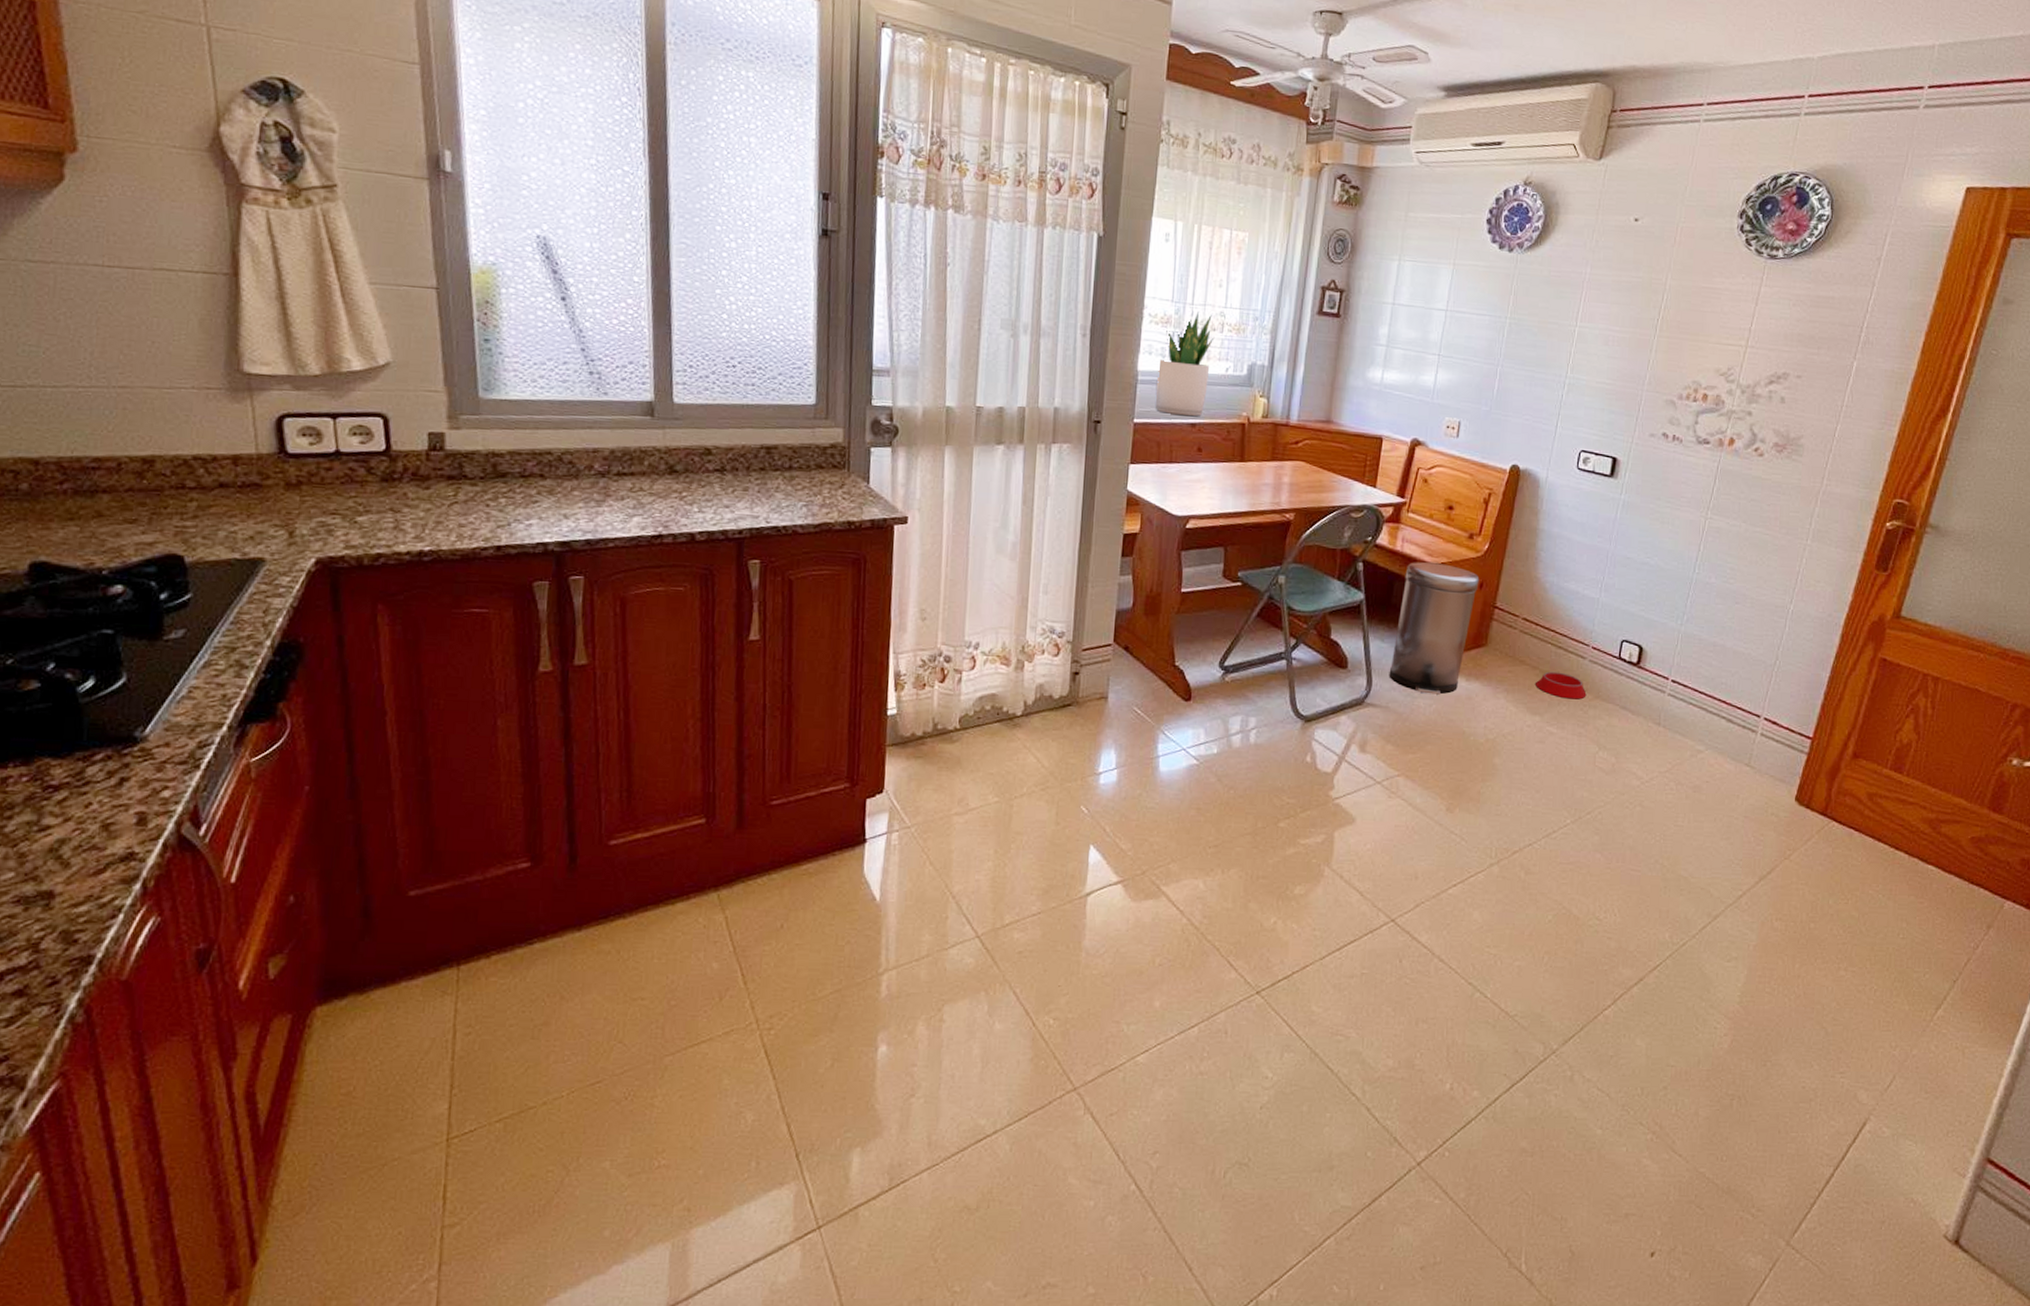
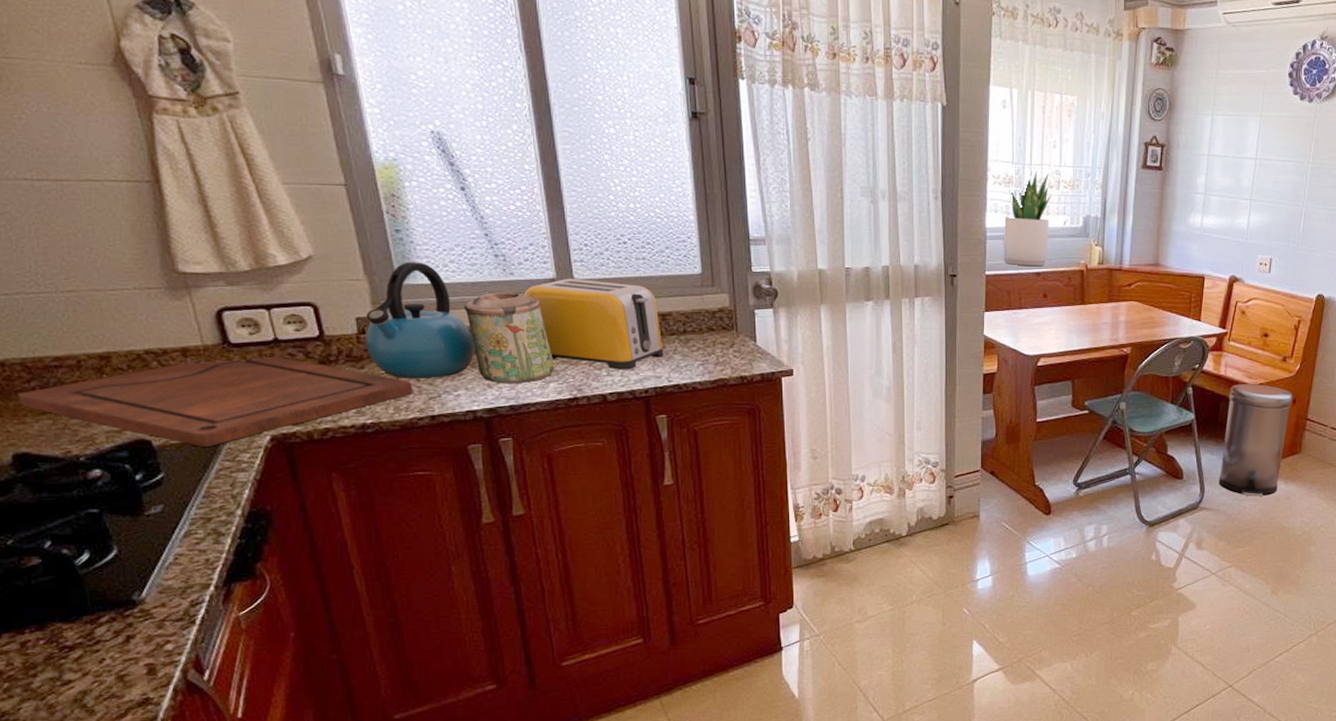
cutting board: none [47,468,481,568] -> present [17,355,413,448]
kettle: none [435,374,555,505] -> present [365,261,475,379]
canister: none [549,412,642,516] -> present [464,292,555,384]
toaster: none [616,401,765,507] -> present [524,278,664,370]

